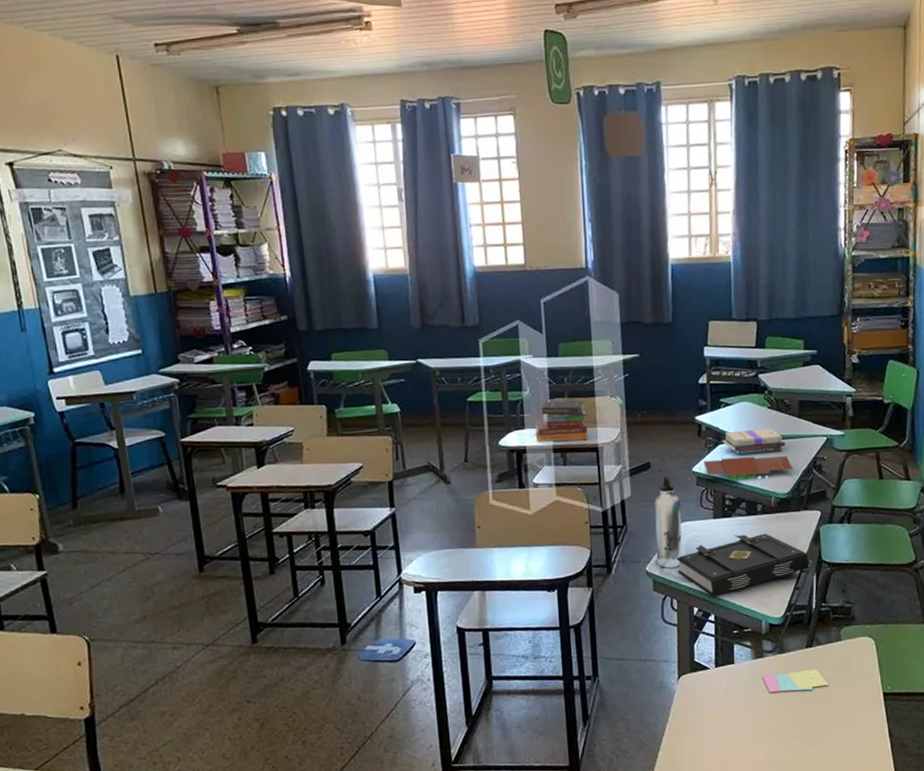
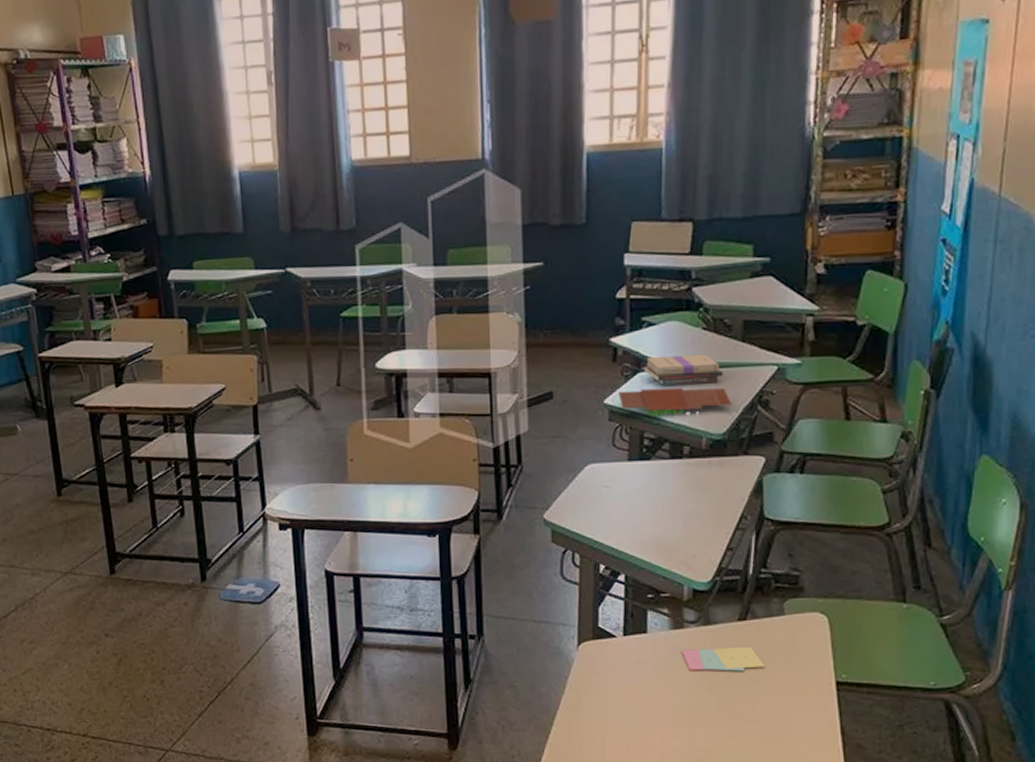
books: present [534,400,588,442] -> none [417,317,479,365]
water bottle: present [654,476,683,568] -> none [556,408,589,517]
spell book: present [676,533,809,597] -> none [580,481,747,553]

